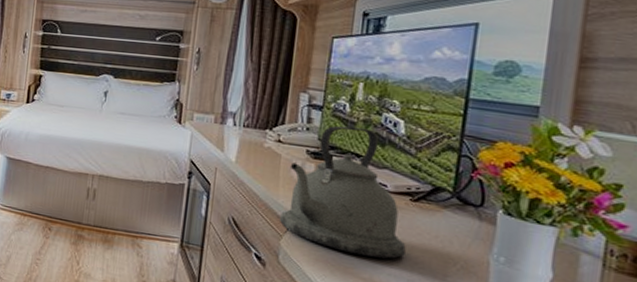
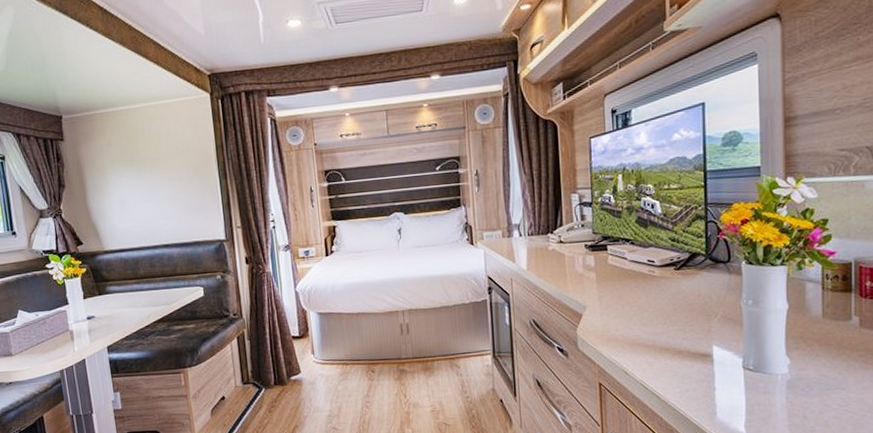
kettle: present [279,126,406,259] -> none [572,214,677,327]

